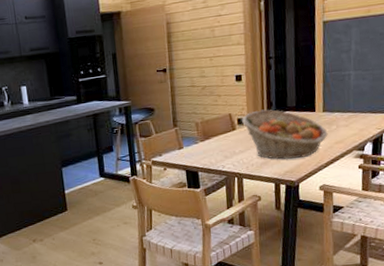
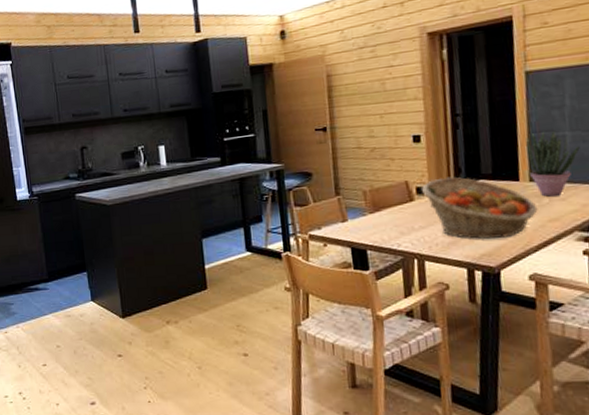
potted plant: none [321,70,360,124] -> present [526,130,580,197]

